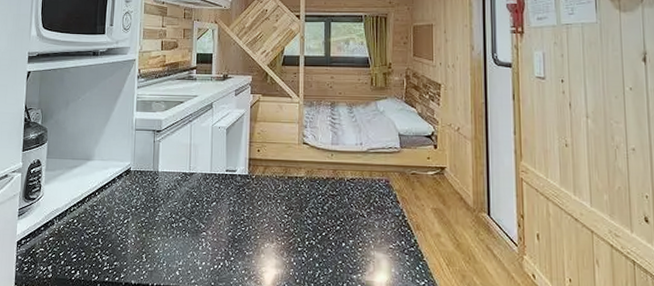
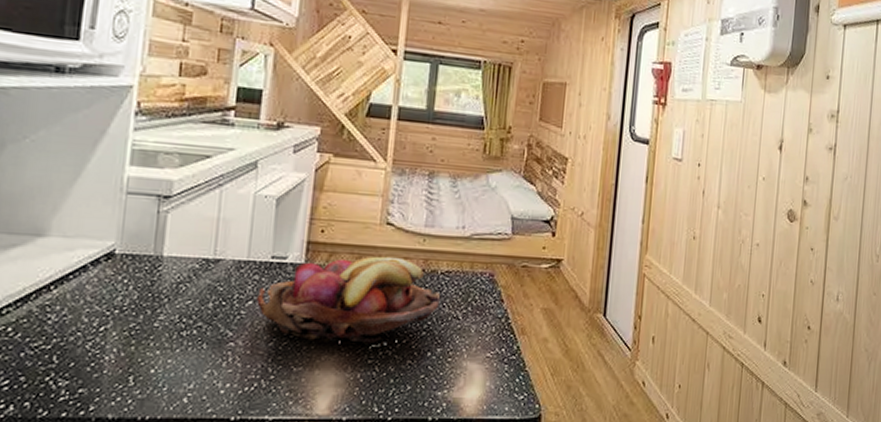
fruit basket: none [218,168,349,236] -> present [256,256,441,344]

